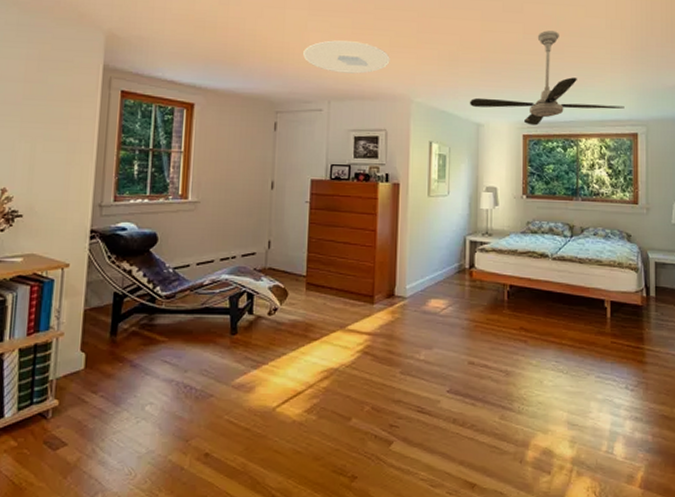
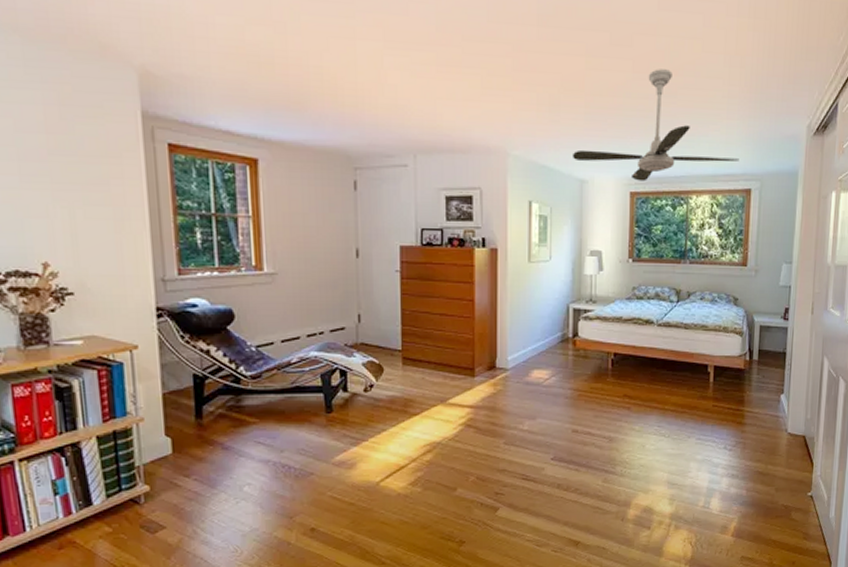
ceiling light: present [303,40,390,74] -> none [381,80,482,122]

